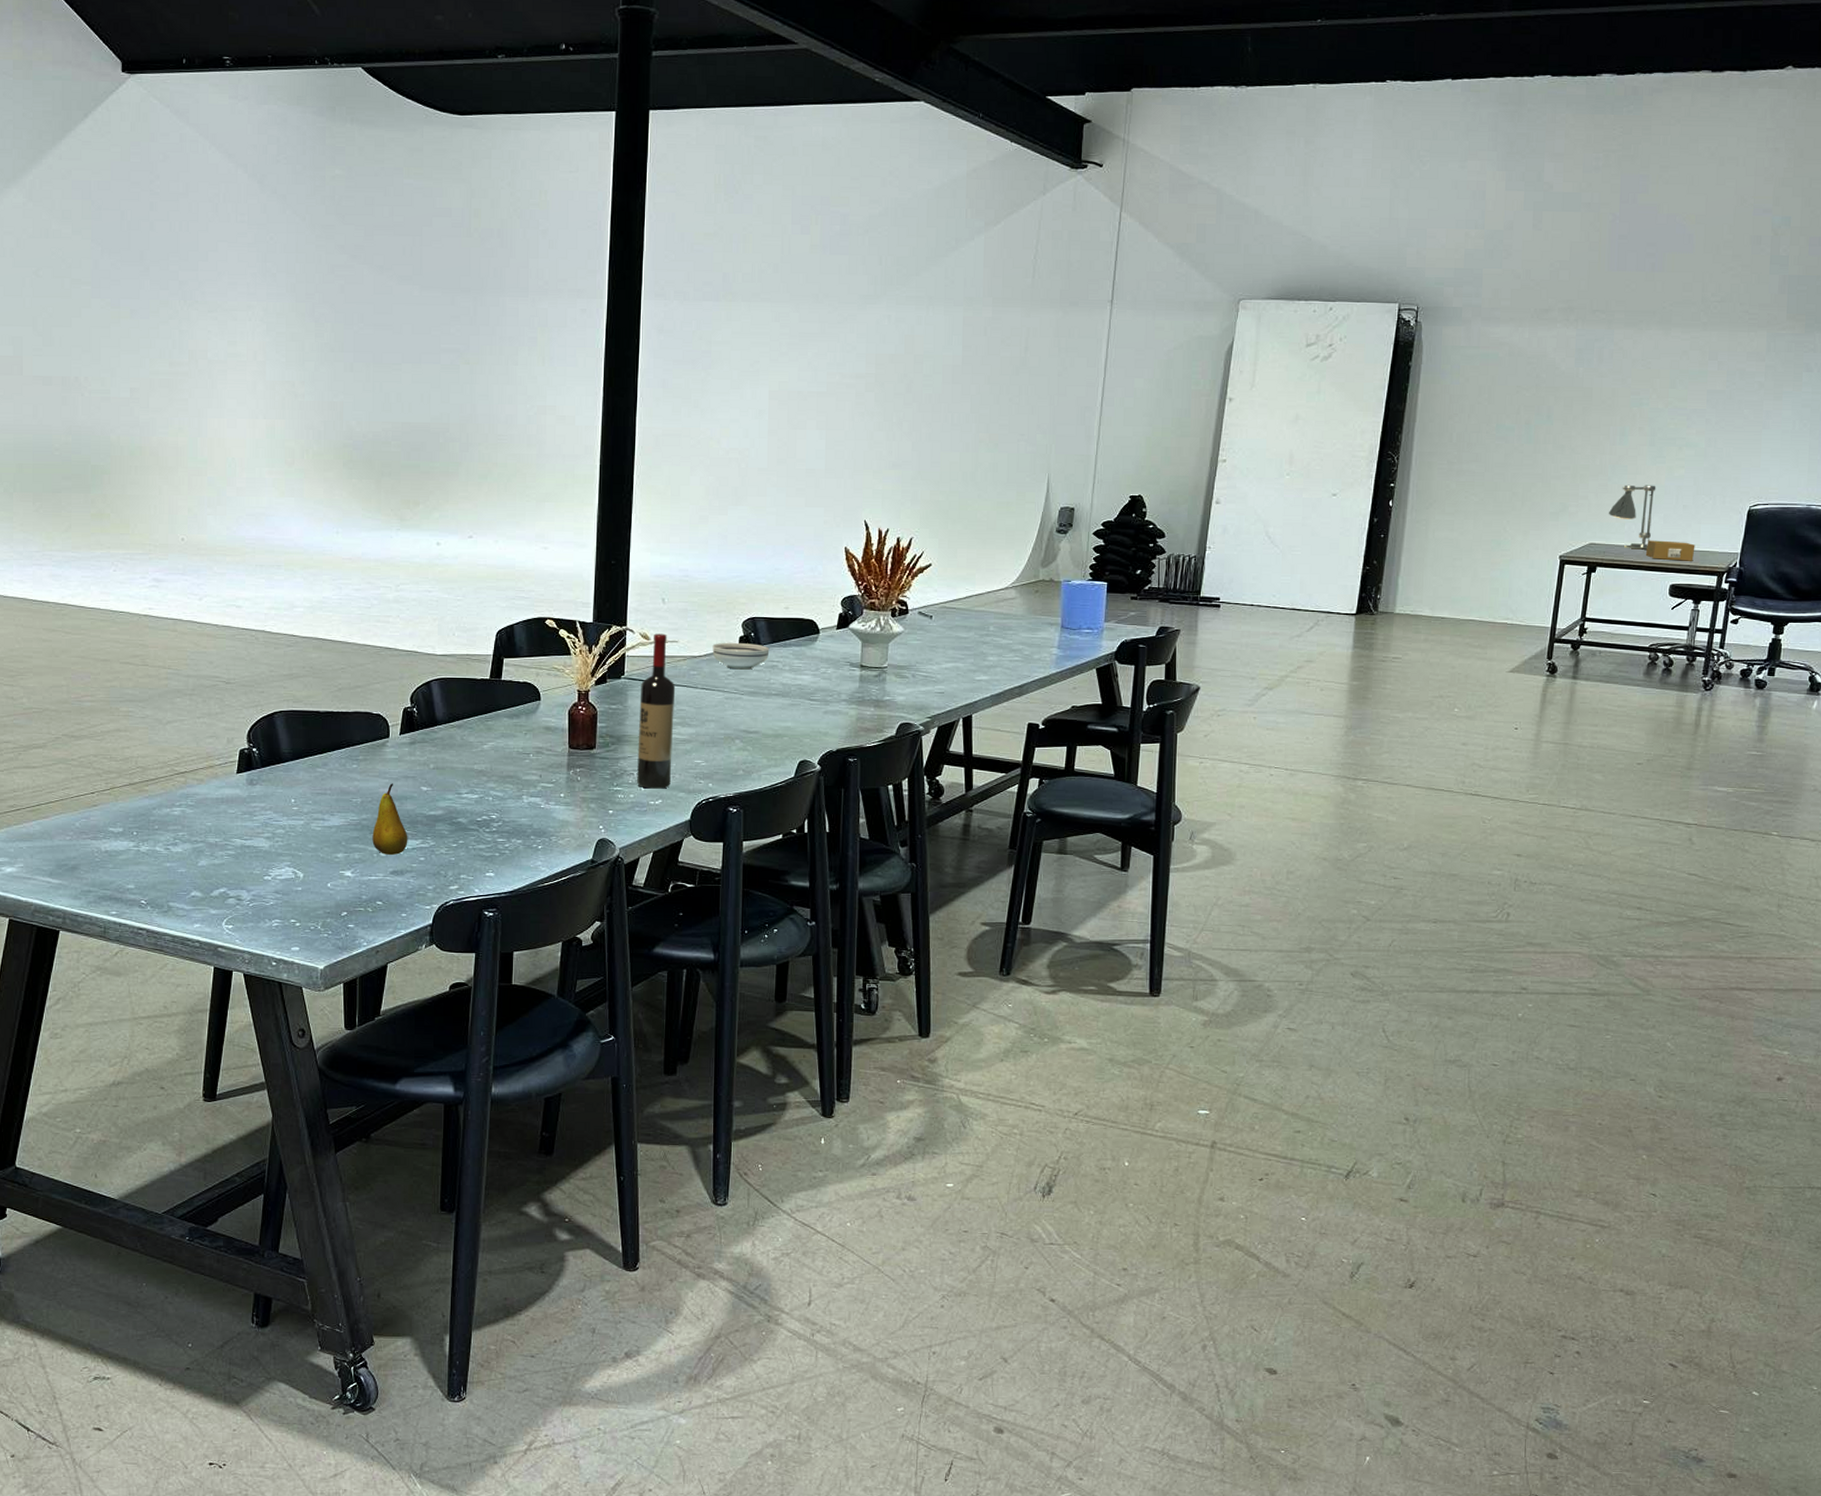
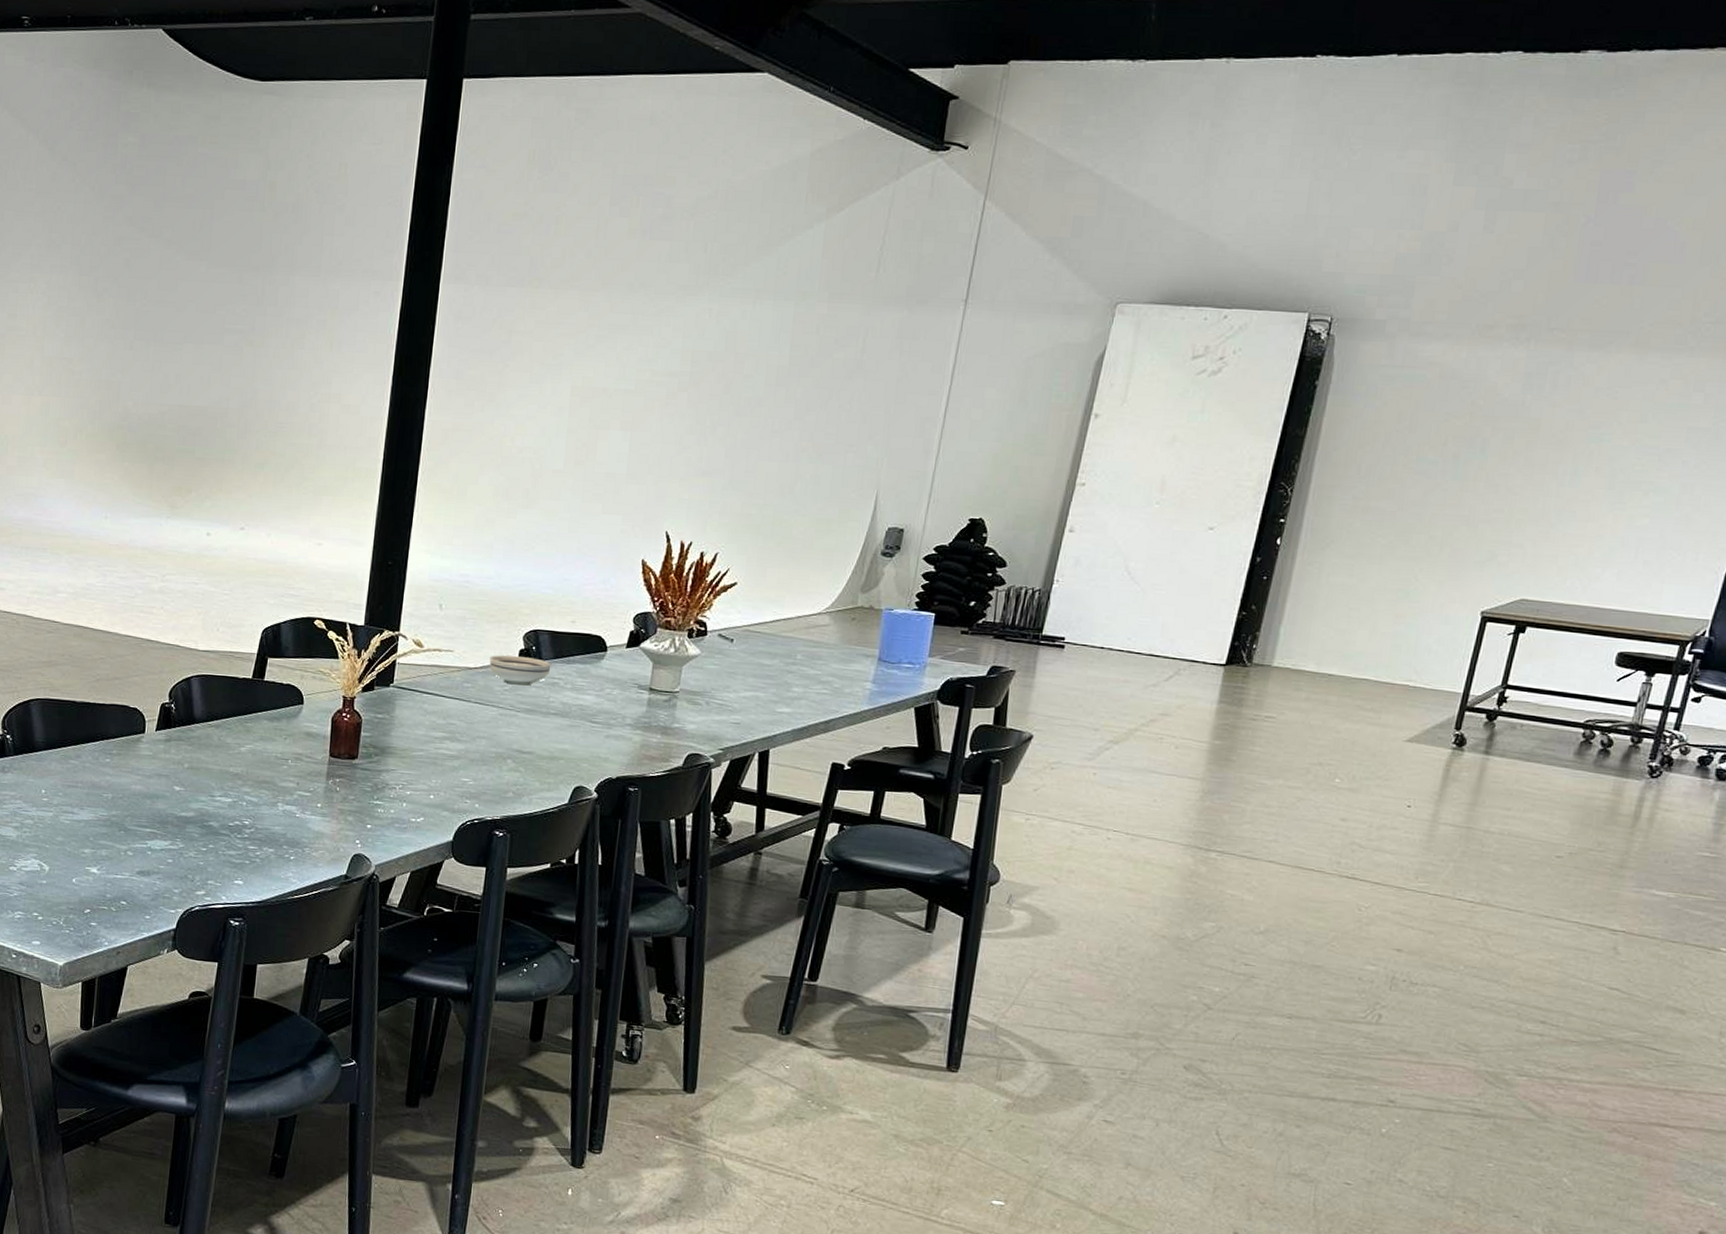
fruit: present [372,783,408,855] -> none [120,780,157,855]
wine bottle: present [637,633,676,789] -> none [399,641,447,806]
desk lamp: present [1609,484,1656,551] -> none [1548,533,1611,611]
box: present [1645,540,1695,561] -> none [1589,599,1655,627]

